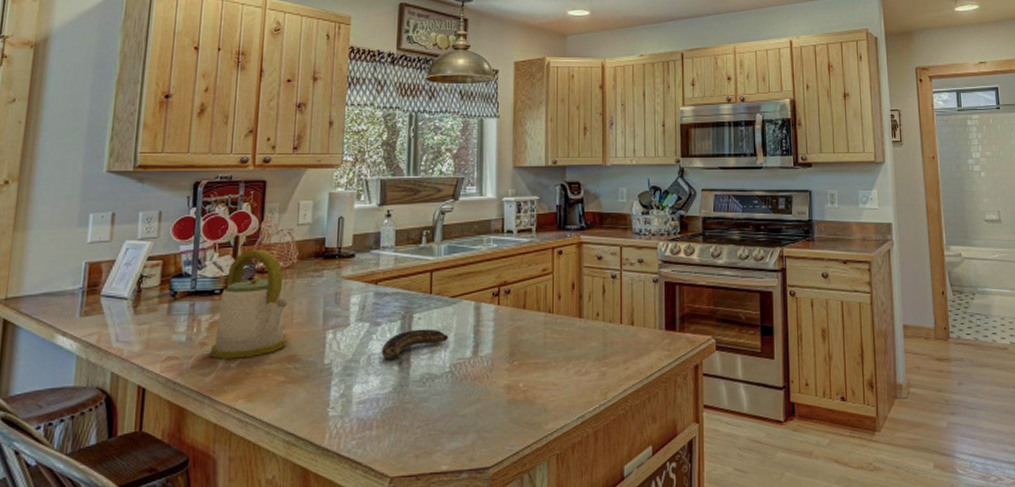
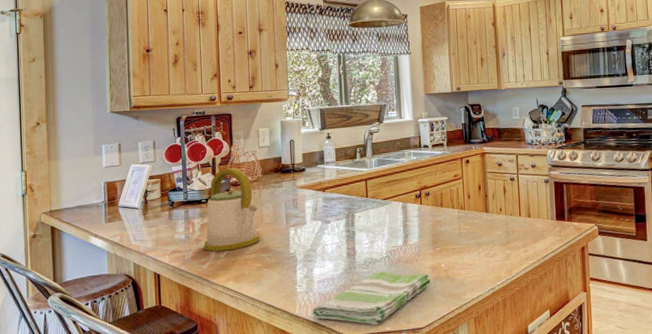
dish towel: none [346,391,504,464] -> present [312,271,431,326]
banana: present [381,328,449,365] -> none [332,224,384,252]

